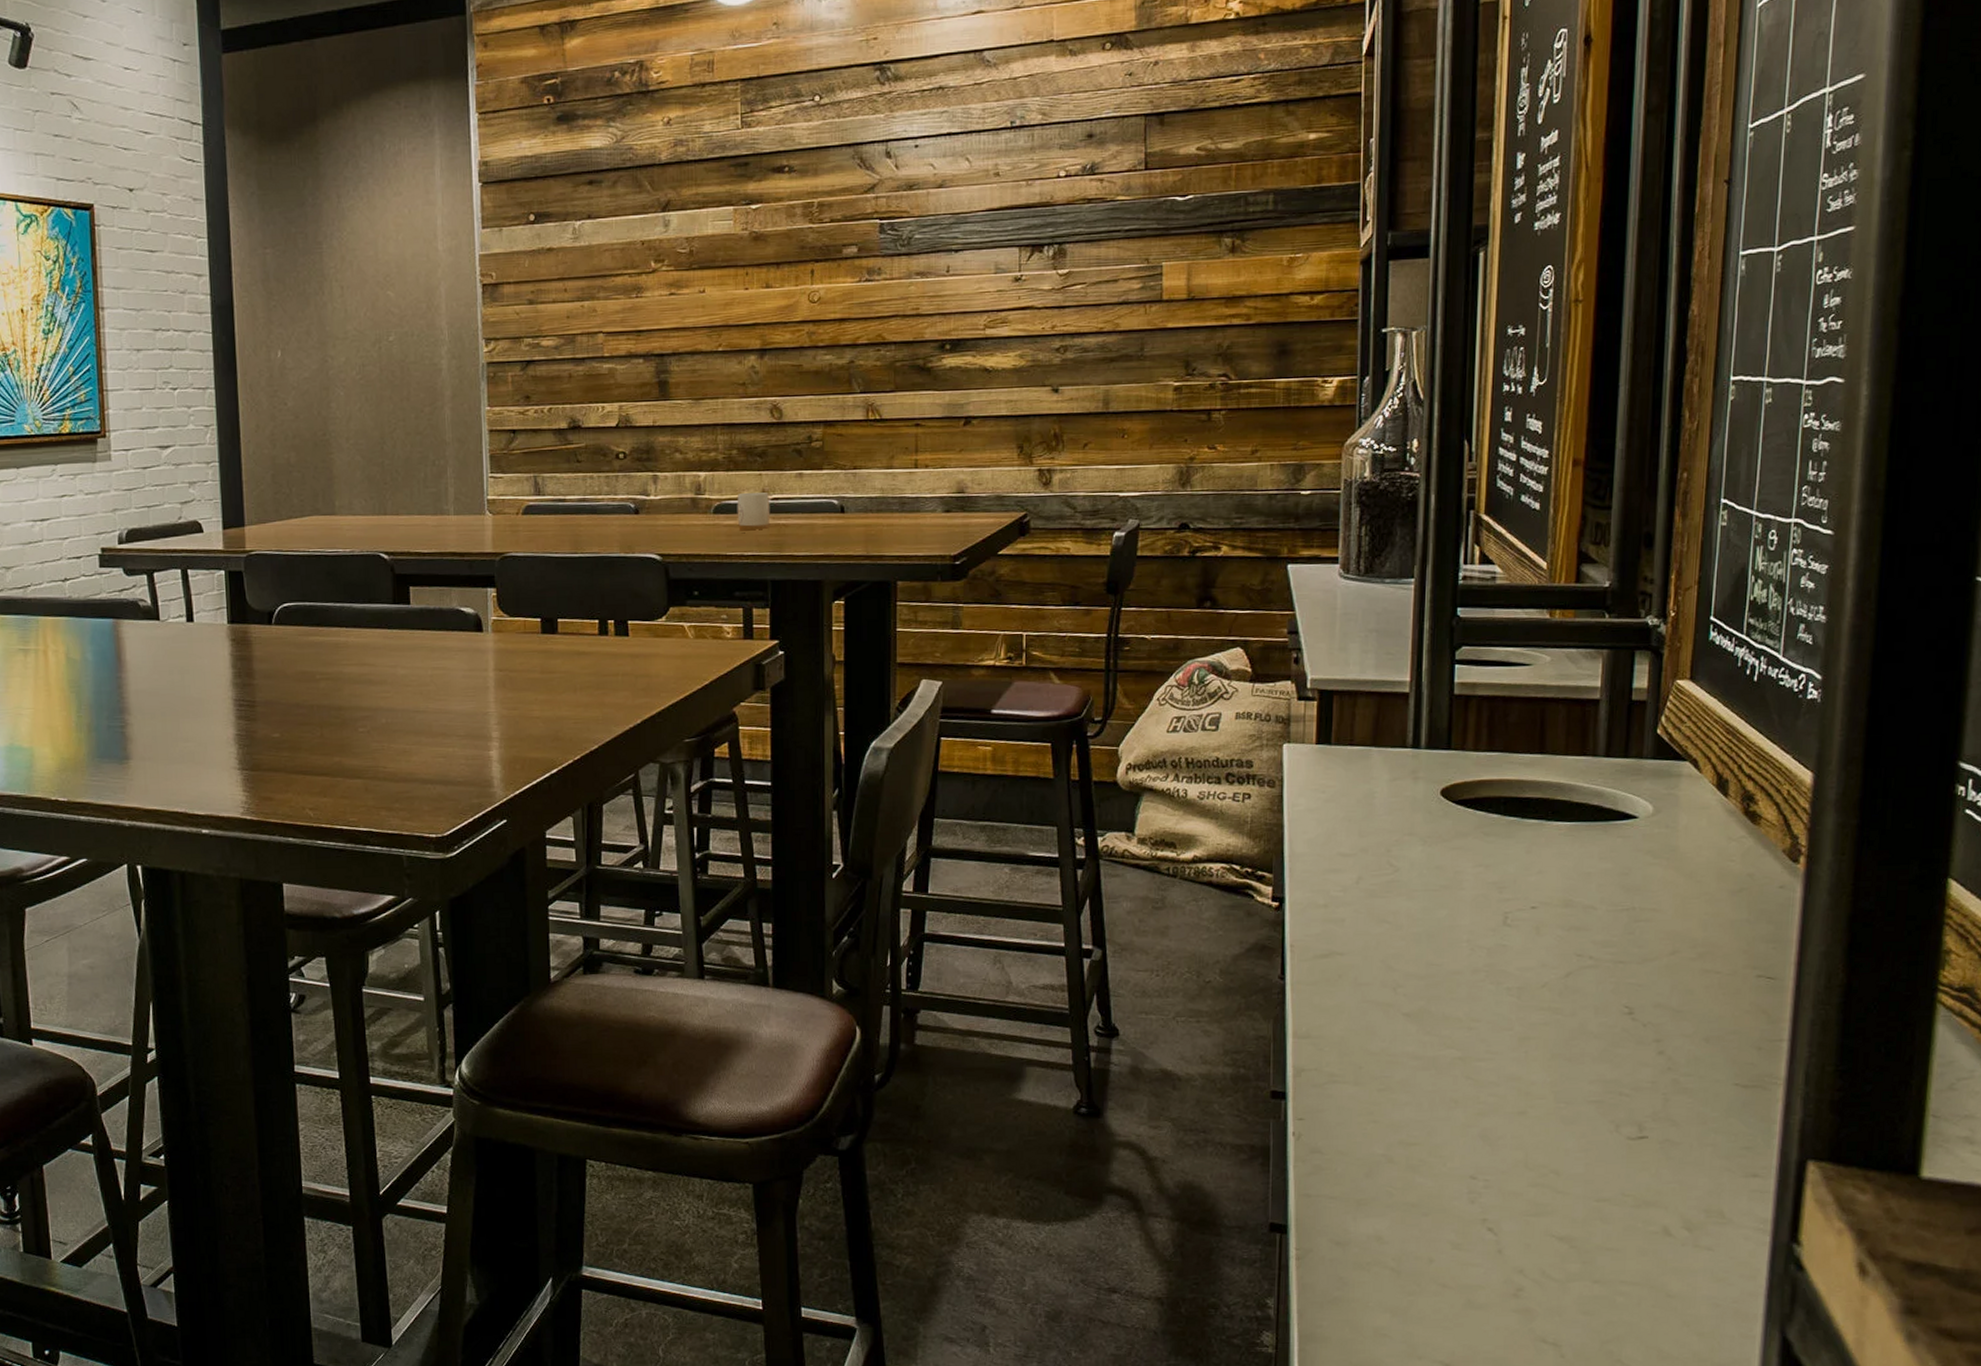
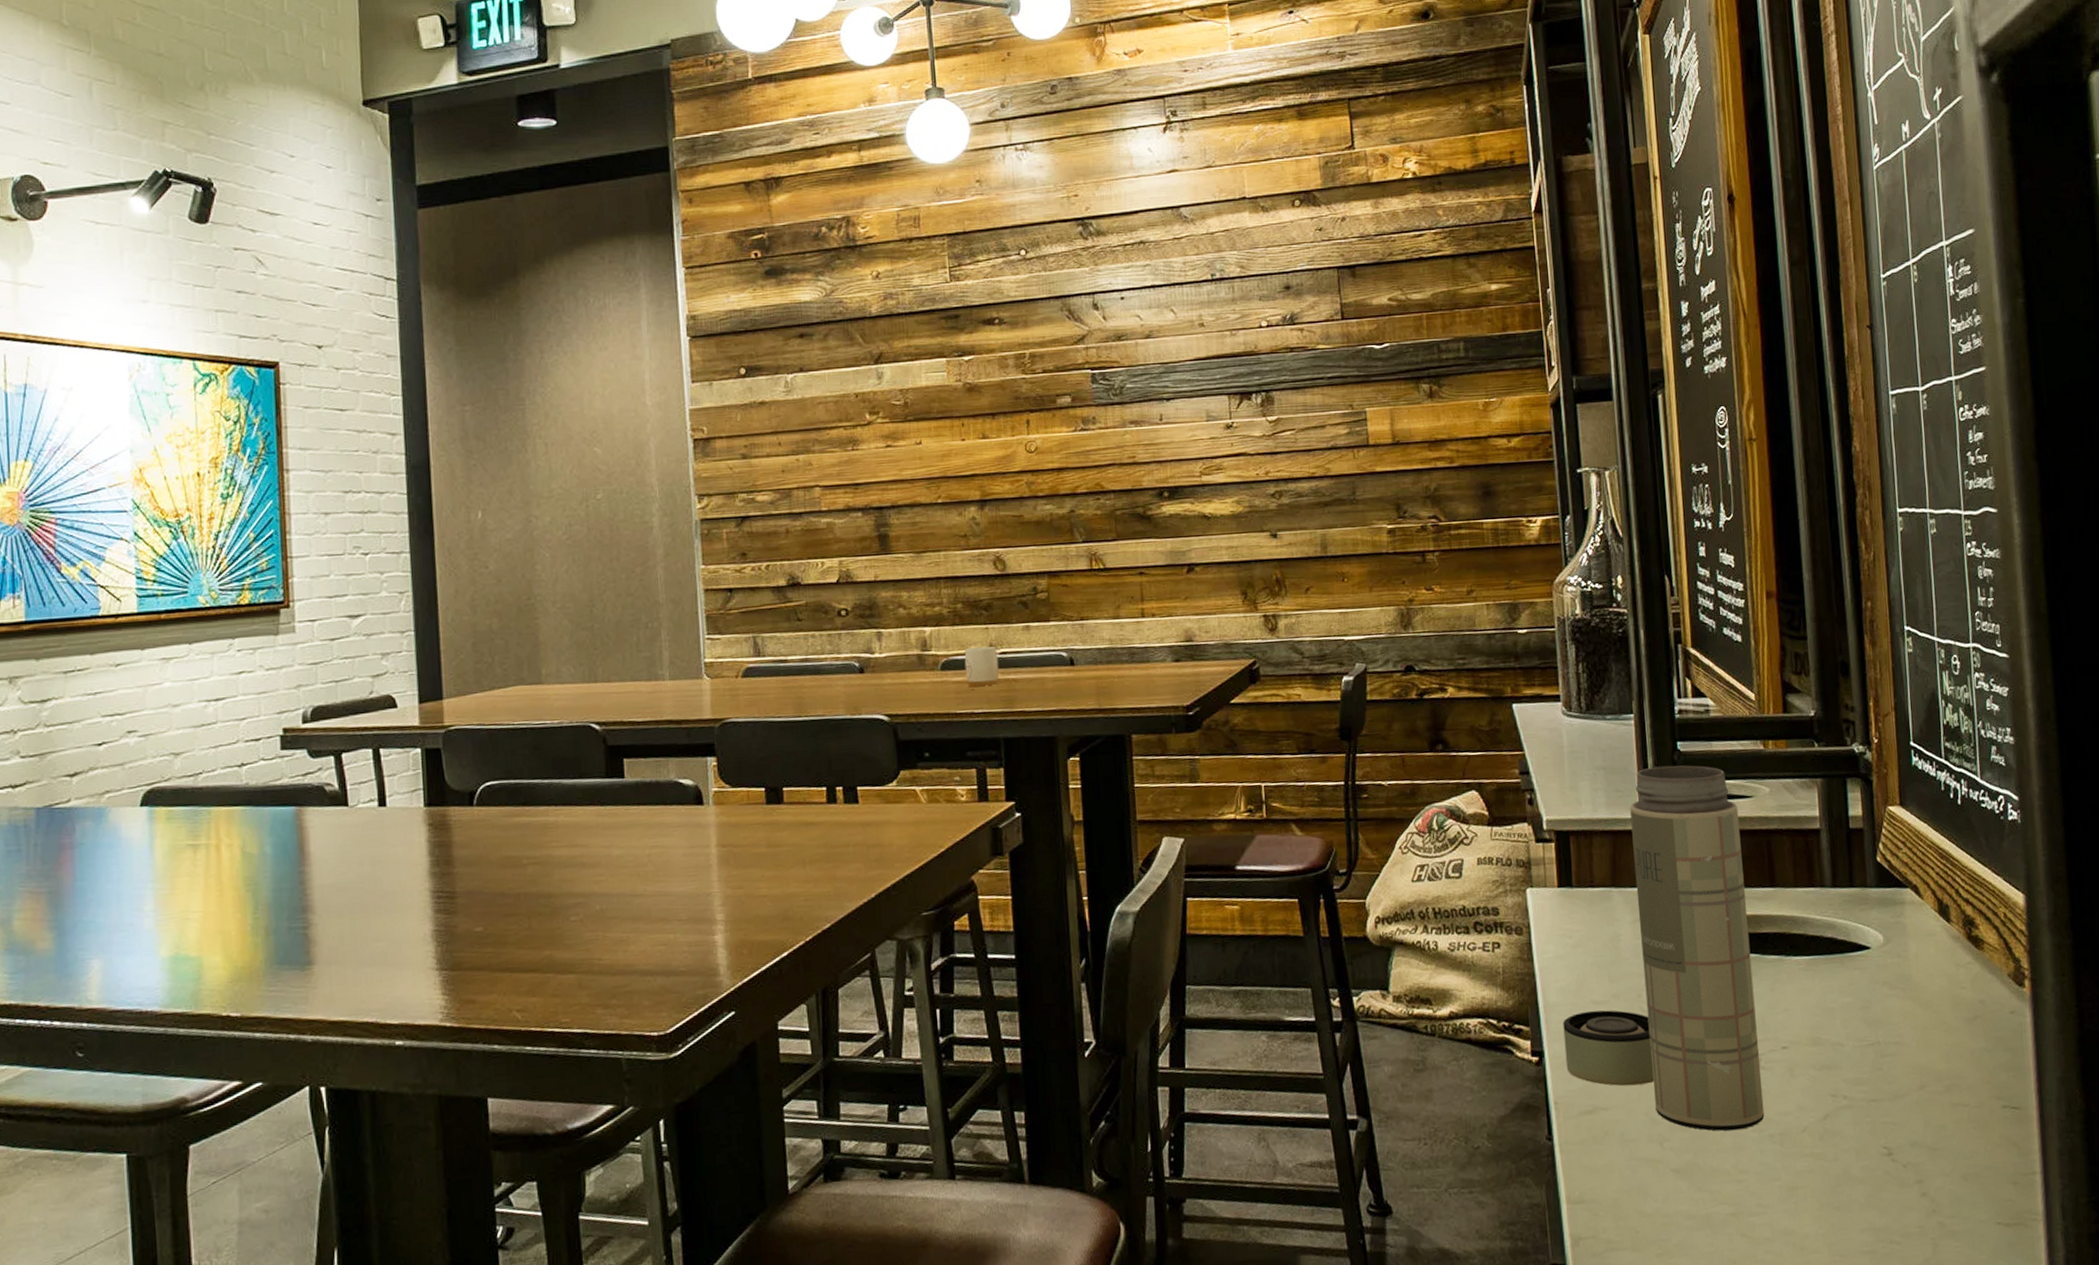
thermos: none [1306,630,1515,982] -> present [1563,765,1765,1131]

